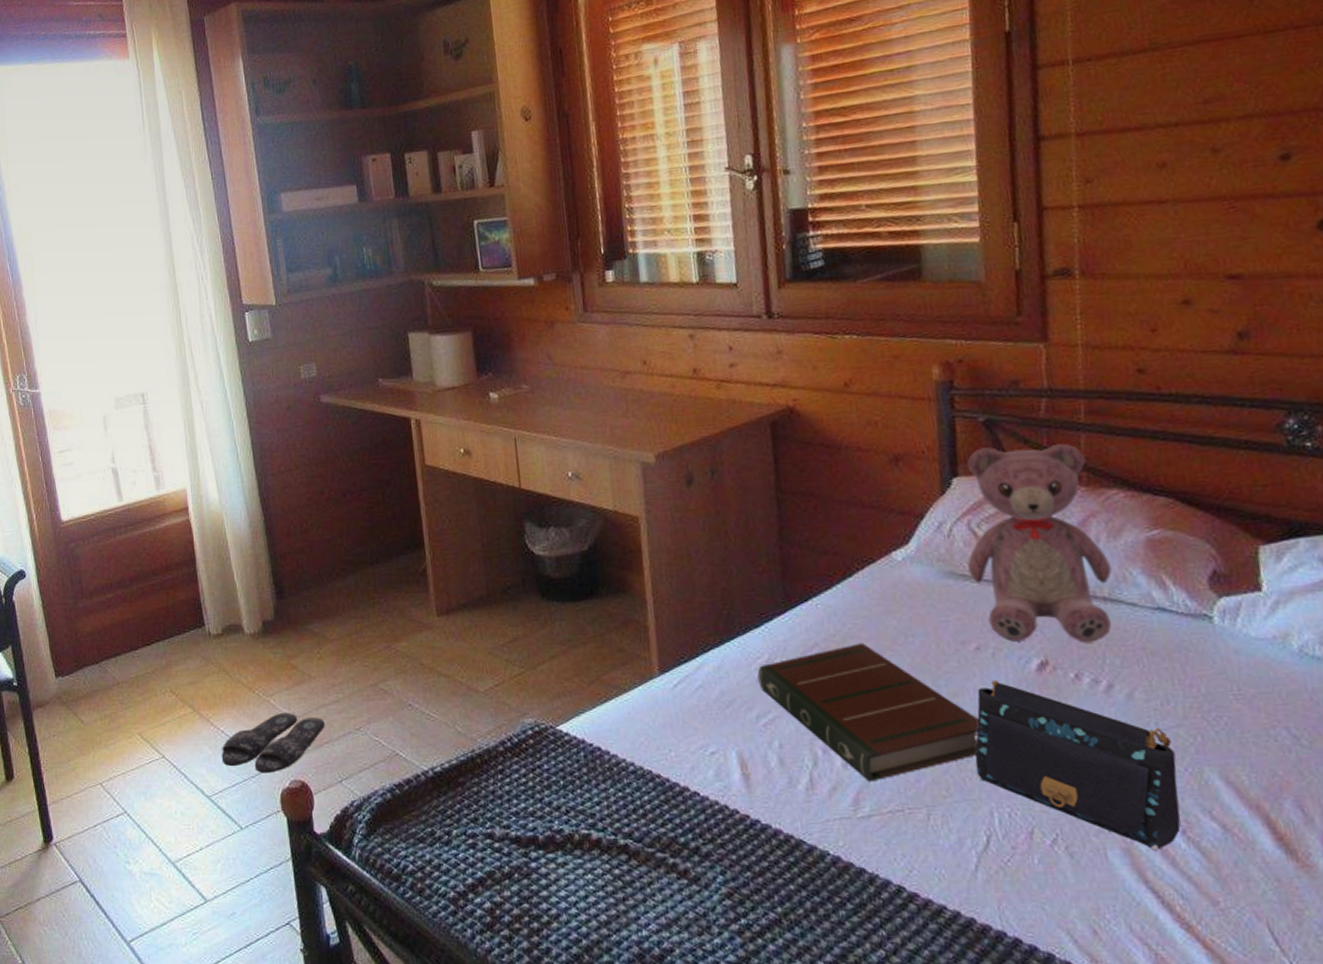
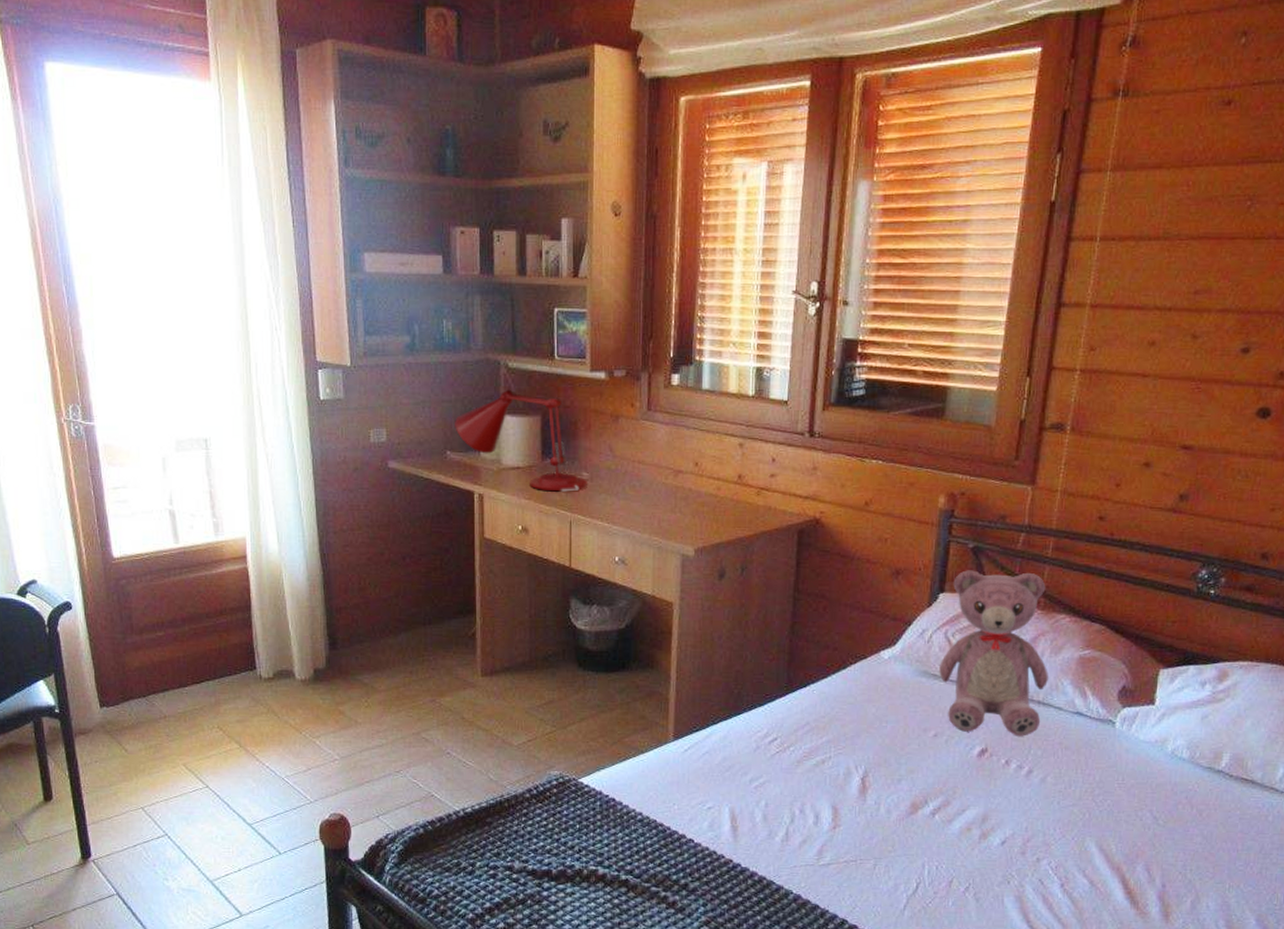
slippers: present [221,712,325,773] -> none [265,752,367,806]
desk lamp: none [383,308,529,409] -> present [455,389,587,492]
book: present [757,643,980,782] -> none [756,725,927,837]
handbag: present [975,681,1181,850] -> none [917,762,1067,898]

